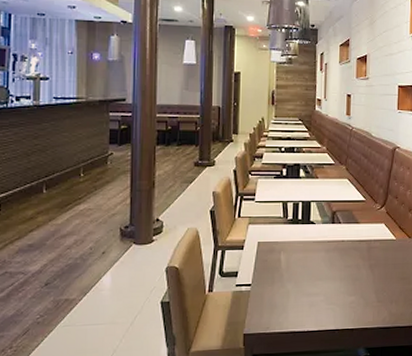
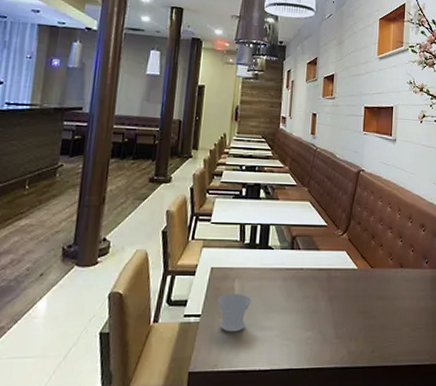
cup: none [266,264,297,299] -> present [218,293,252,332]

